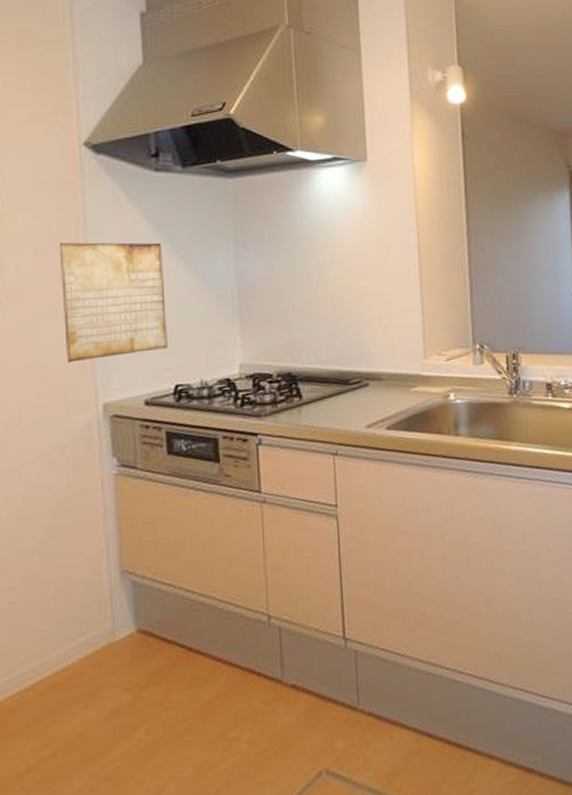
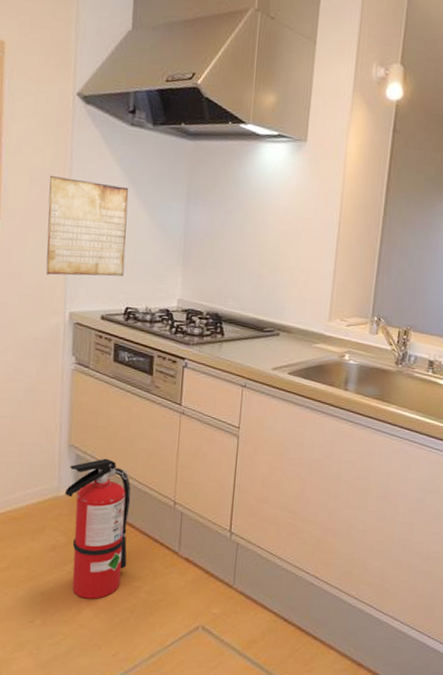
fire extinguisher: none [123,578,217,772] -> present [65,458,131,599]

